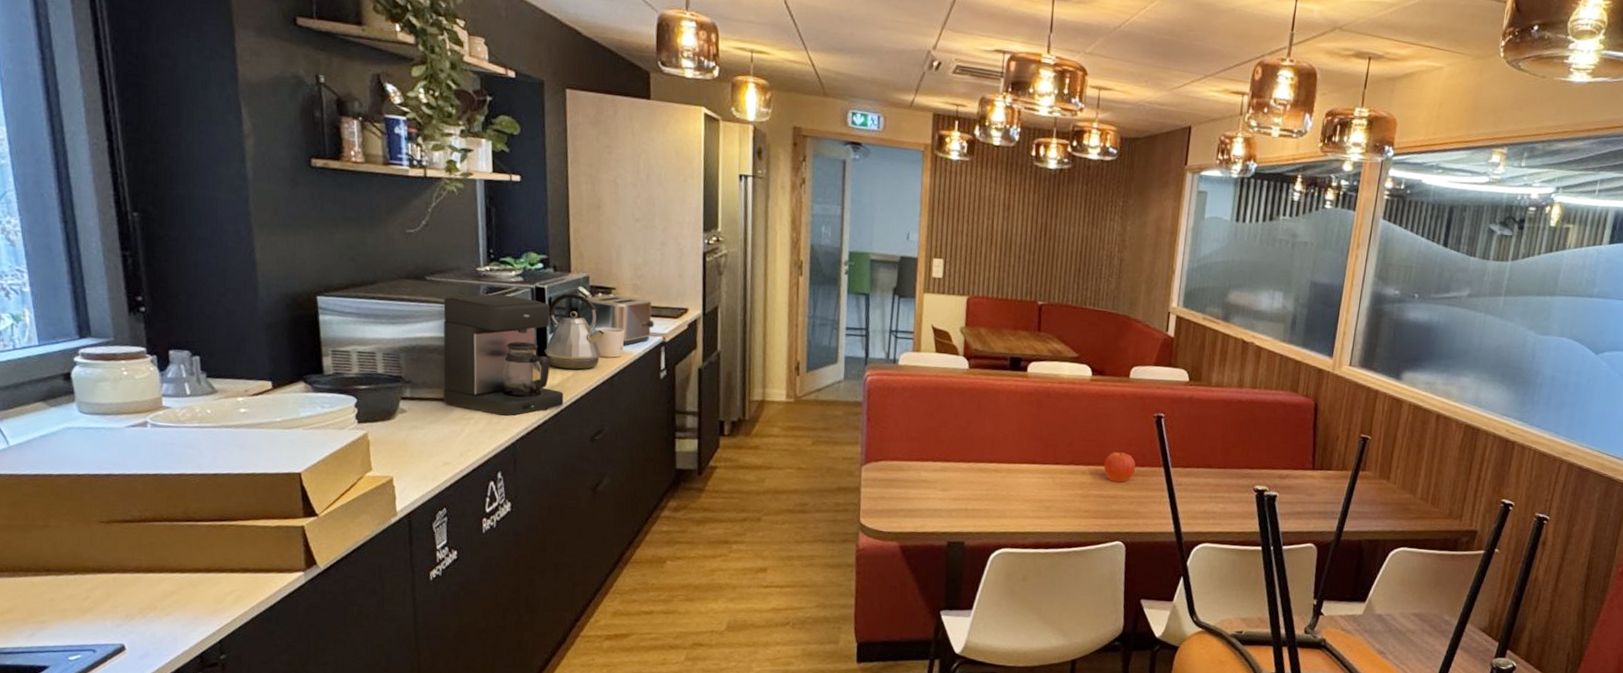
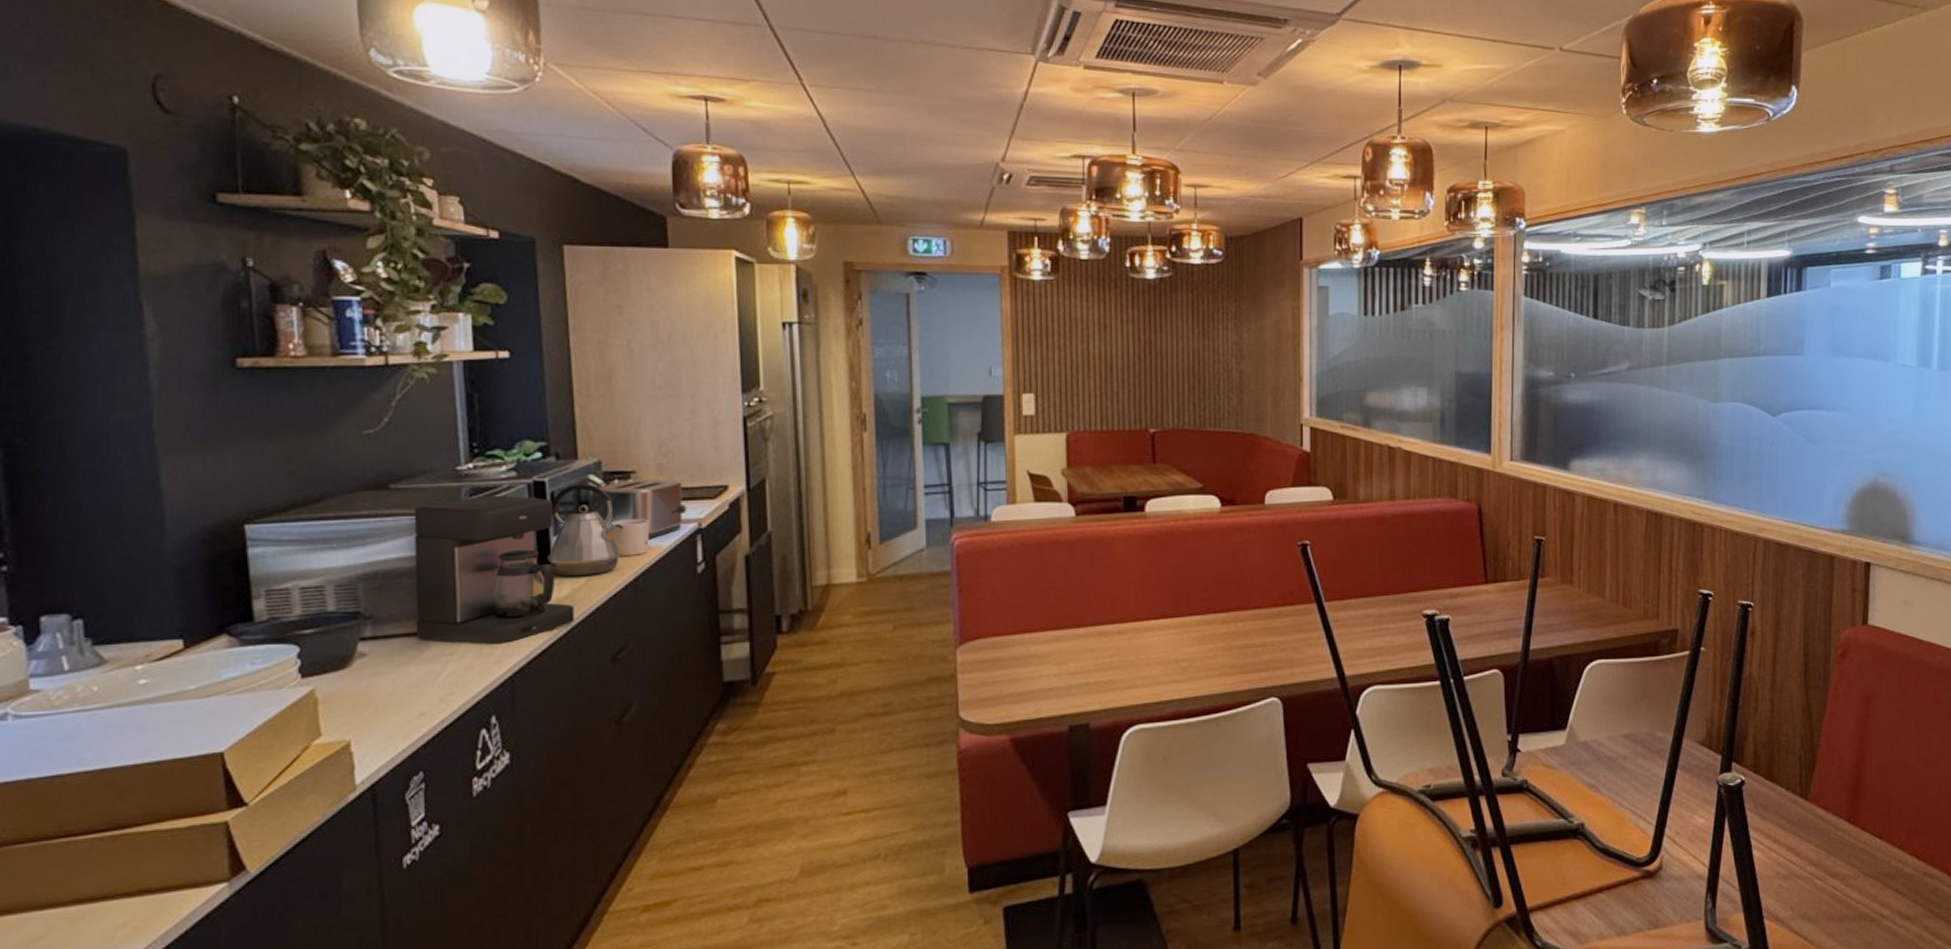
fruit: present [1104,451,1136,483] -> none [1246,591,1284,628]

